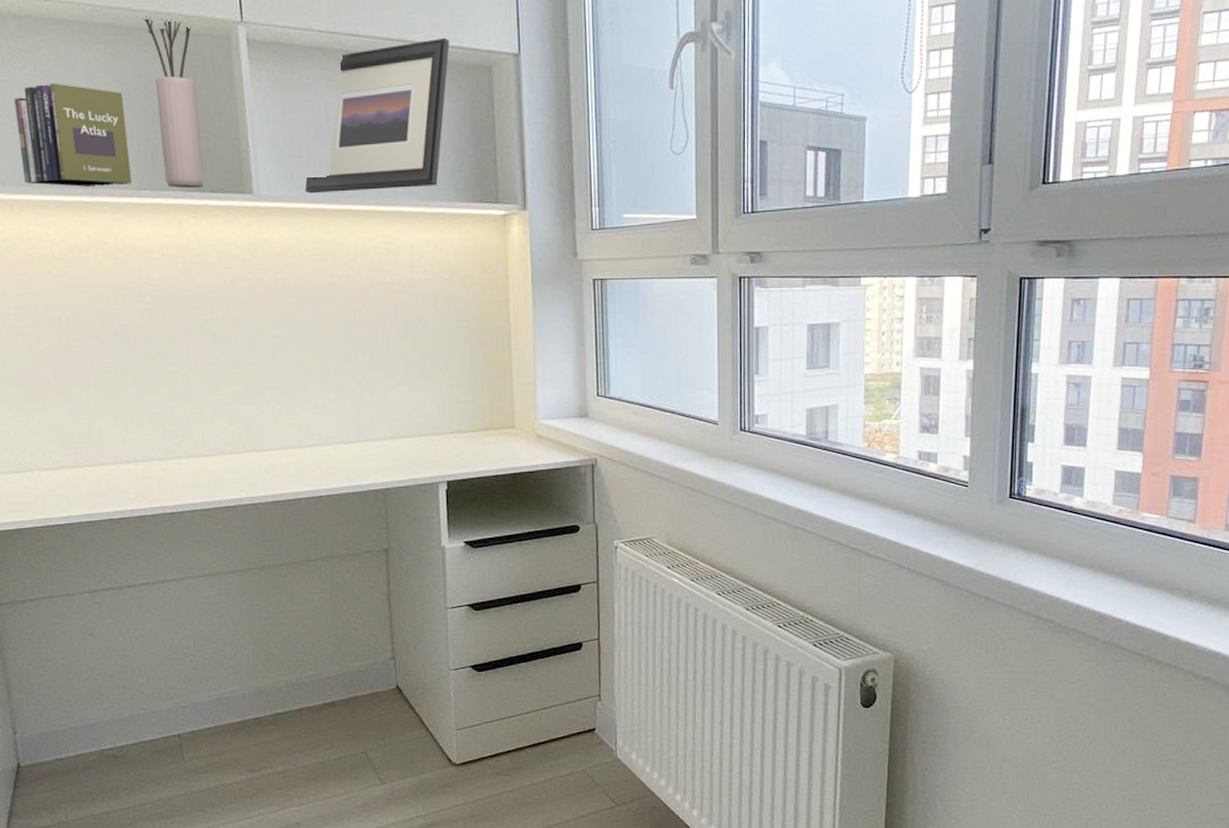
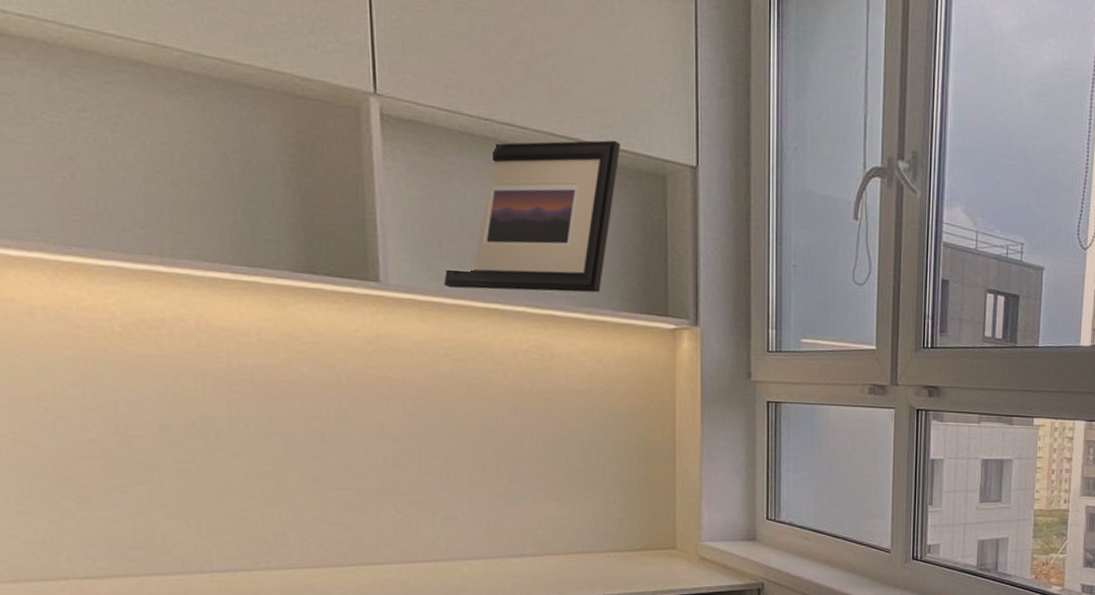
books: present [14,83,132,187] -> none [67,131,224,257]
vase: present [143,16,205,189] -> none [248,72,320,270]

